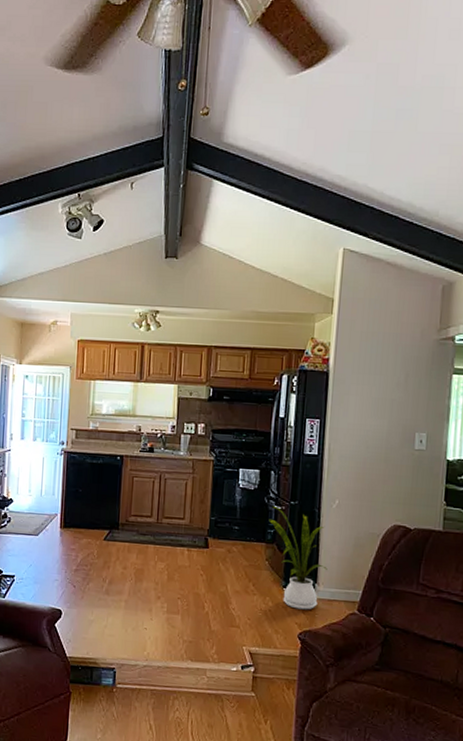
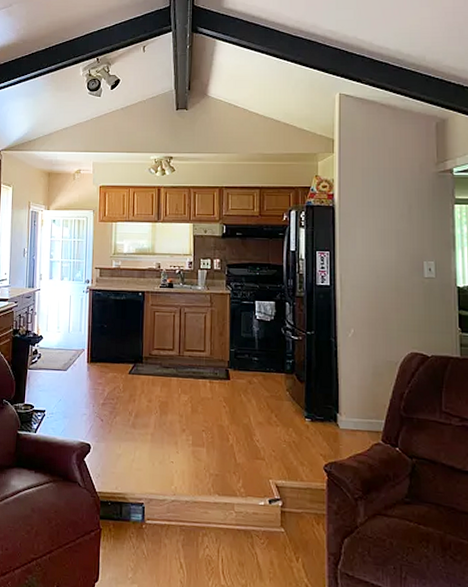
house plant: present [268,505,327,610] -> none [286,336,348,441]

